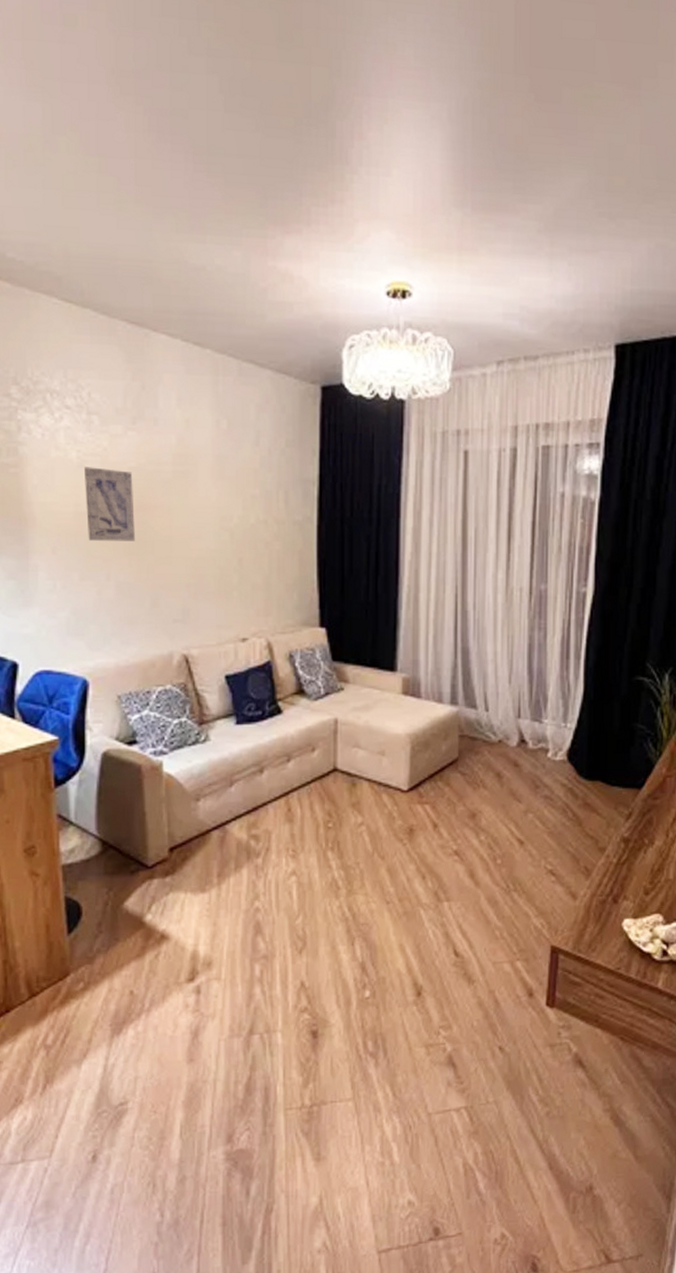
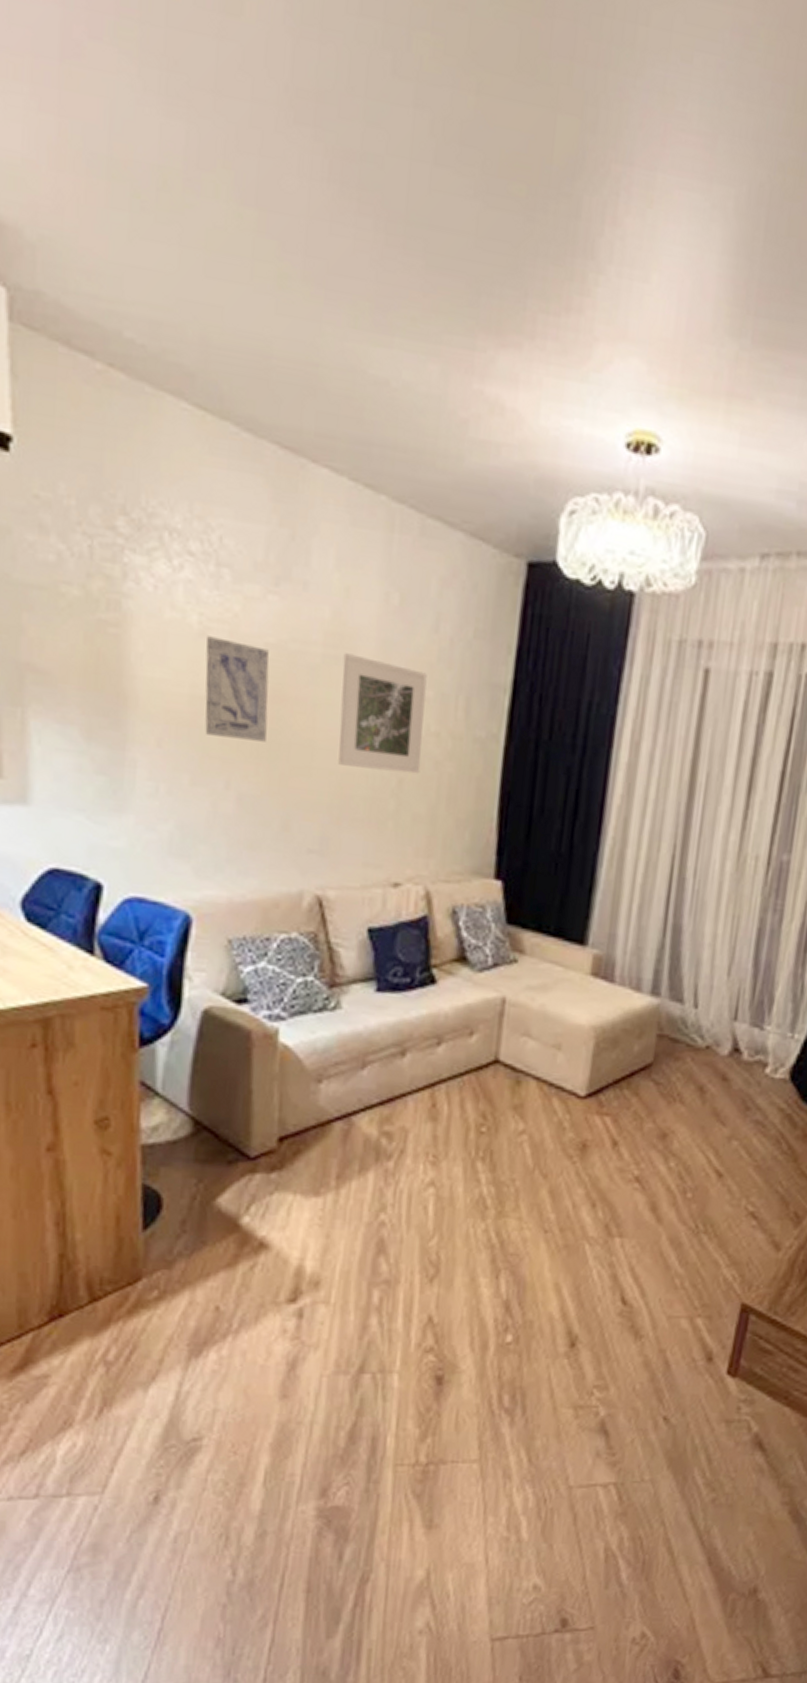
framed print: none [189,468,255,553] -> present [338,653,427,774]

